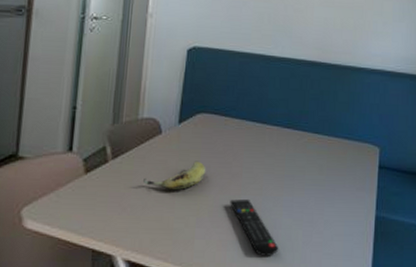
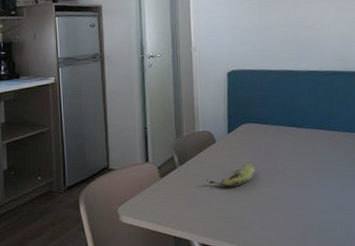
remote control: present [230,199,279,256] -> none [278,191,325,236]

